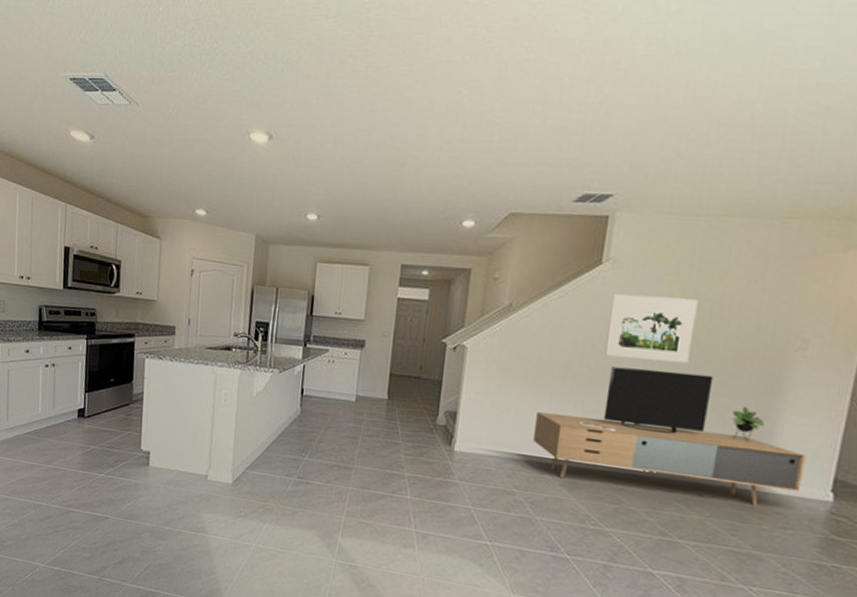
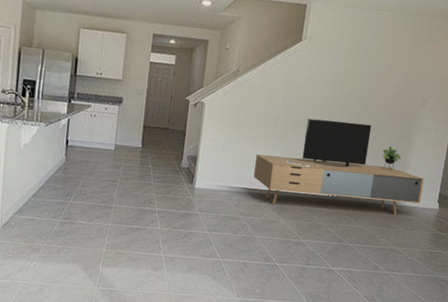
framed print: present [605,294,698,363] -> none [303,64,363,116]

